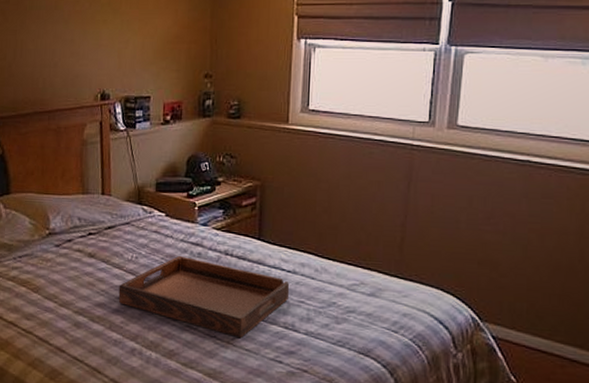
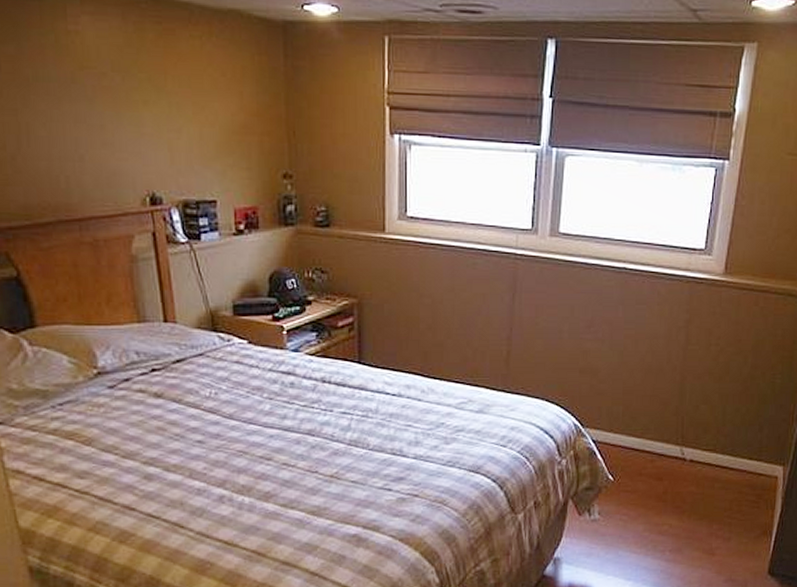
serving tray: present [118,255,290,339] -> none [197,387,396,471]

